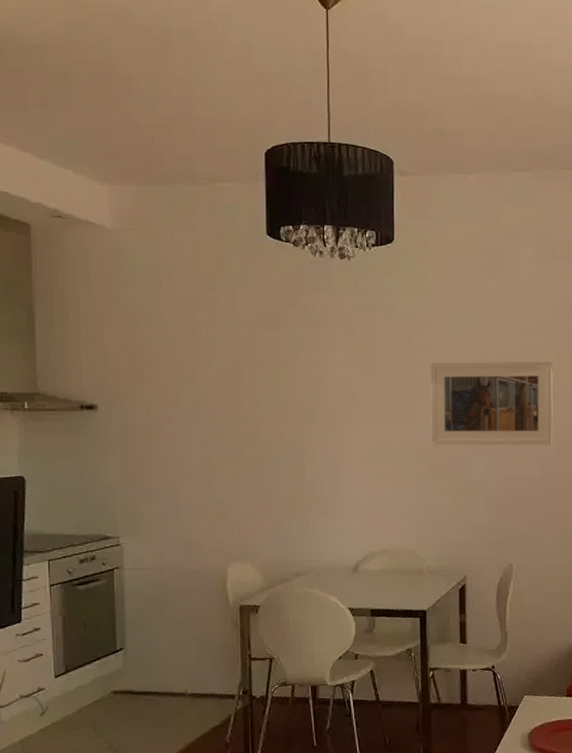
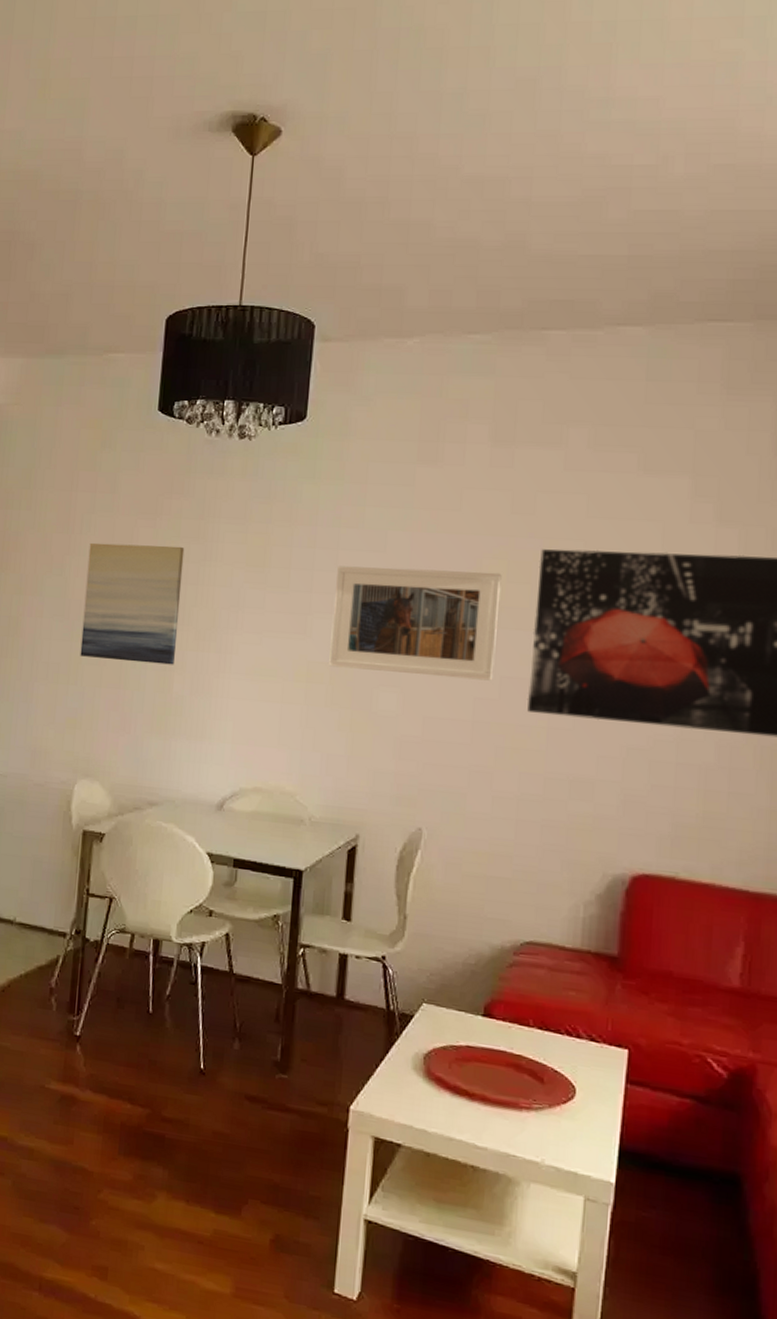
wall art: none [217,353,304,456] -> present [80,542,185,665]

